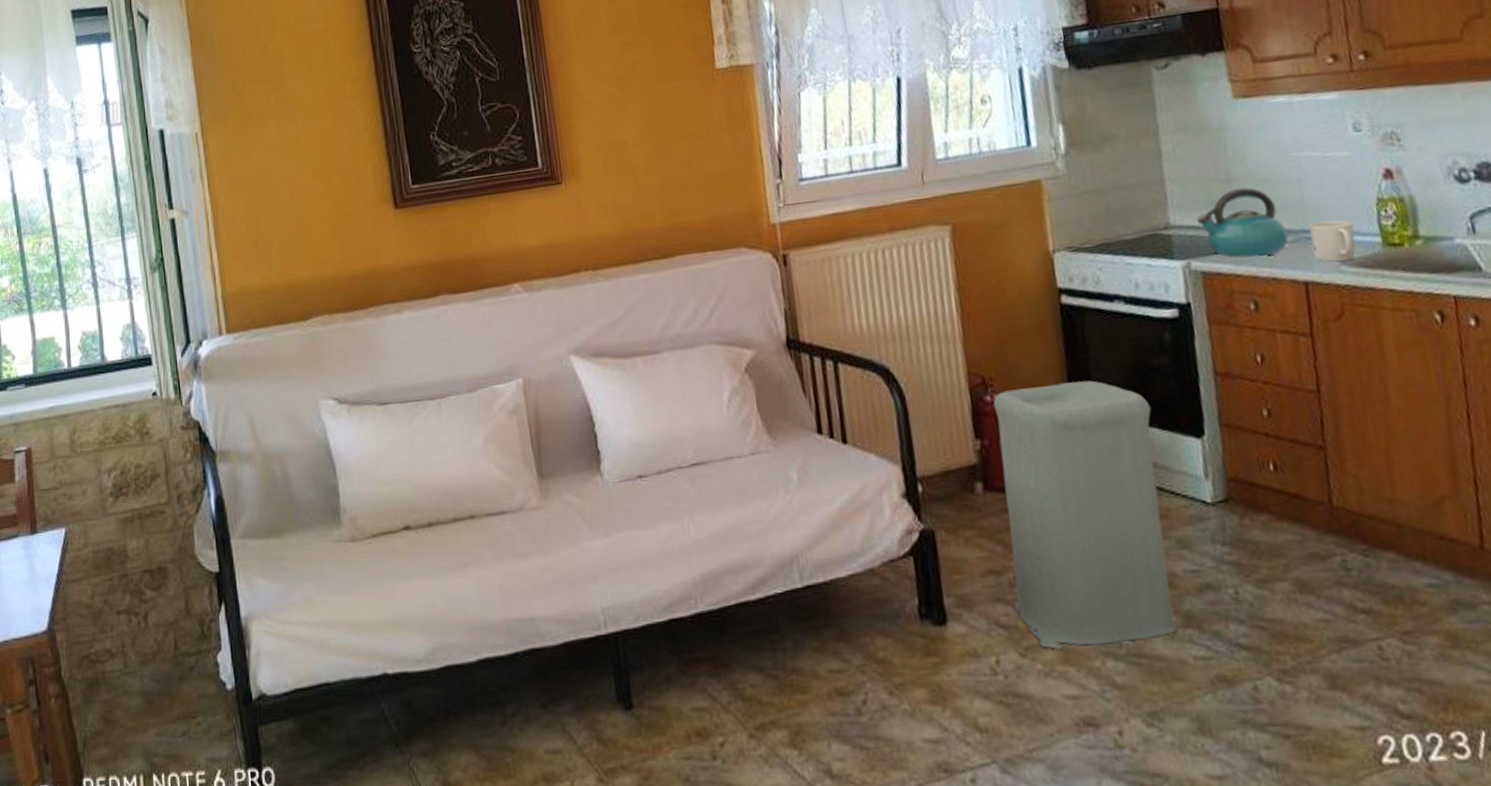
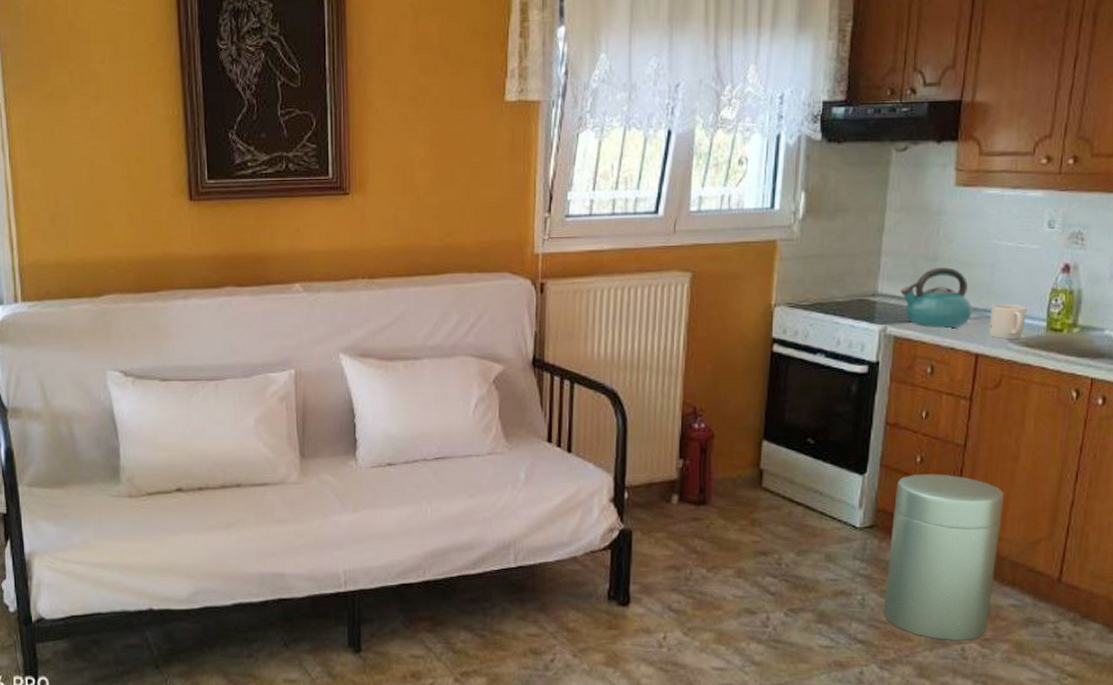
laundry basket: present [993,380,1177,650] -> none [686,419,828,632]
trash can: none [1245,428,1405,638] -> present [883,474,1005,641]

